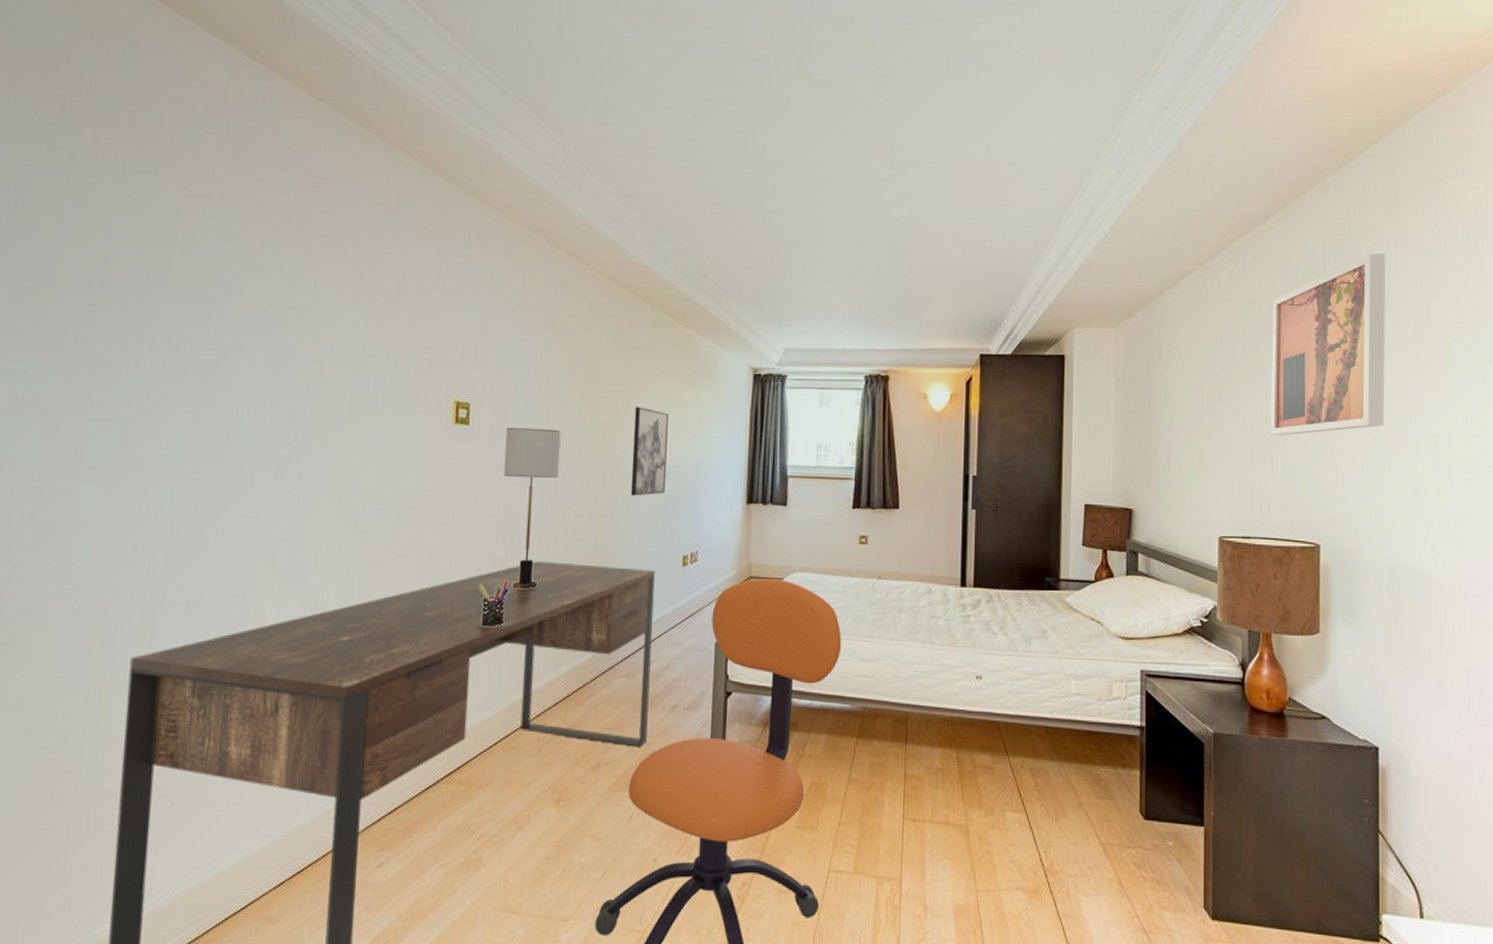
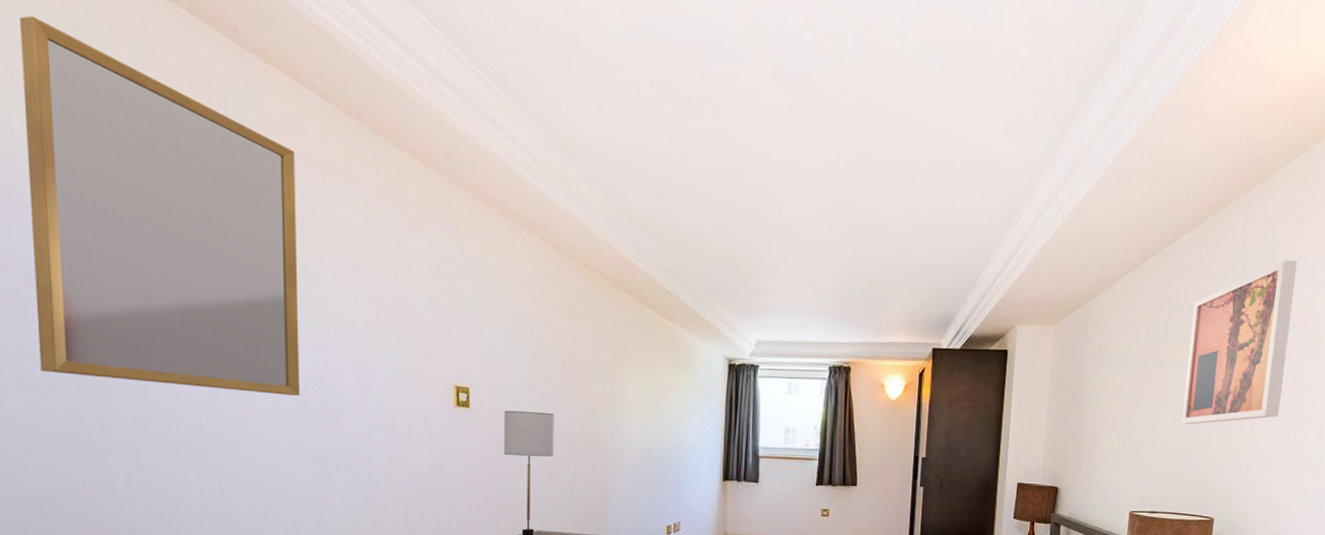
home mirror: none [20,42,306,414] -> present [20,16,300,396]
wall art: present [630,407,668,496] -> none [619,392,652,473]

